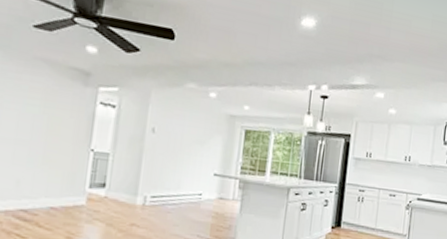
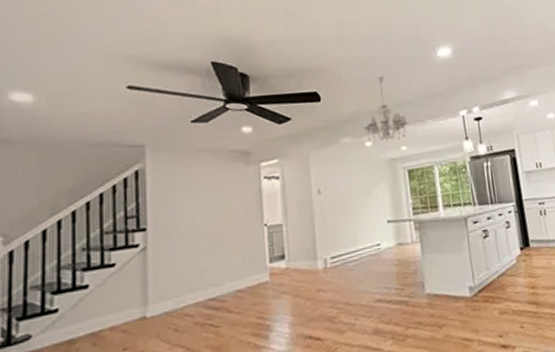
chandelier: none [211,29,256,99] -> present [363,75,407,143]

